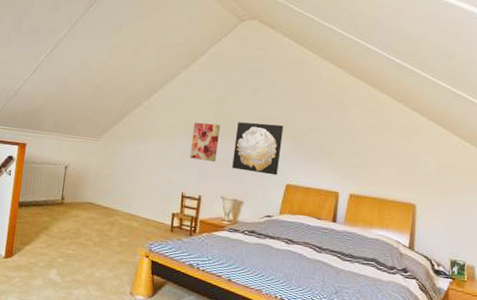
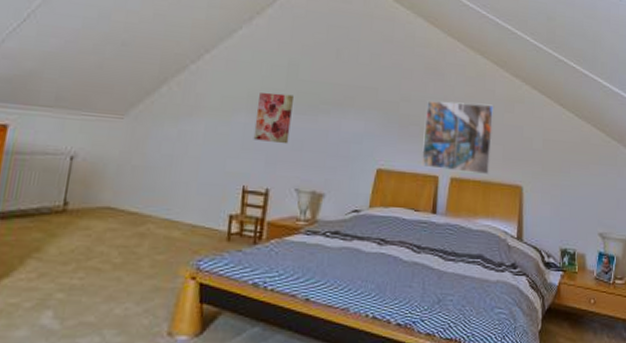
wall art: present [232,122,284,176] -> none [309,91,372,159]
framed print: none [324,130,392,193] -> present [421,100,495,175]

